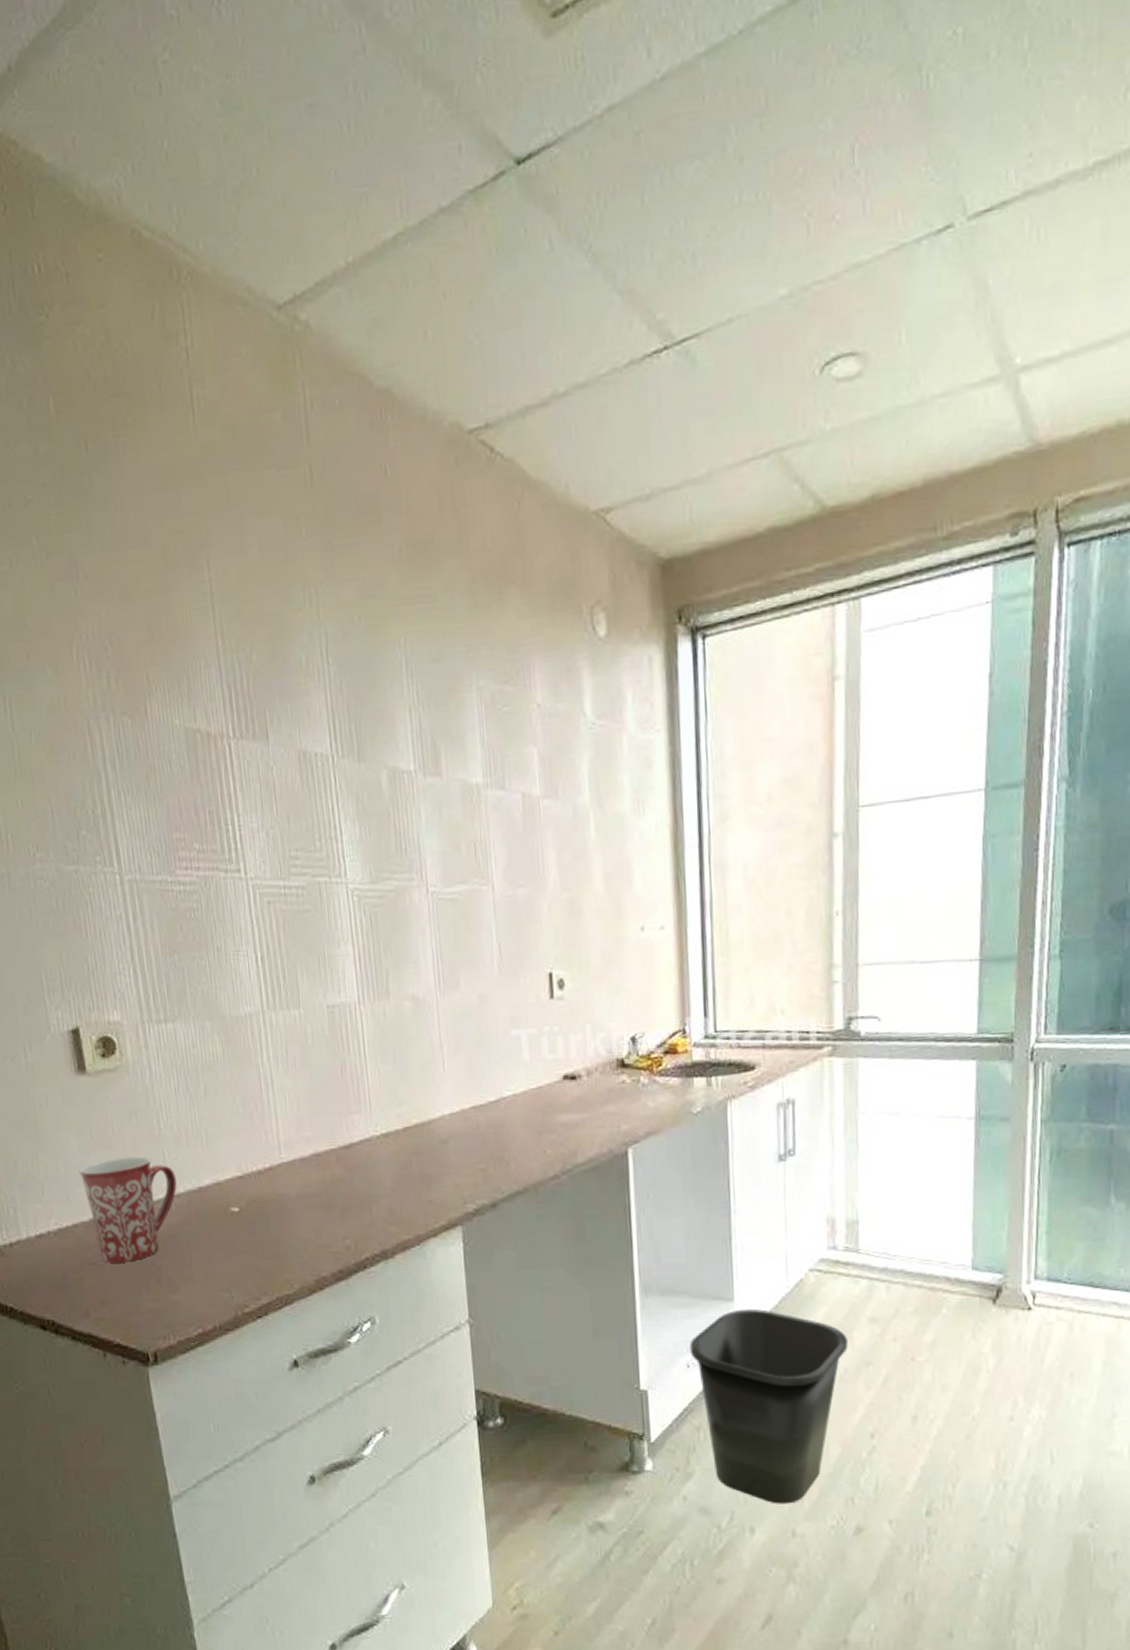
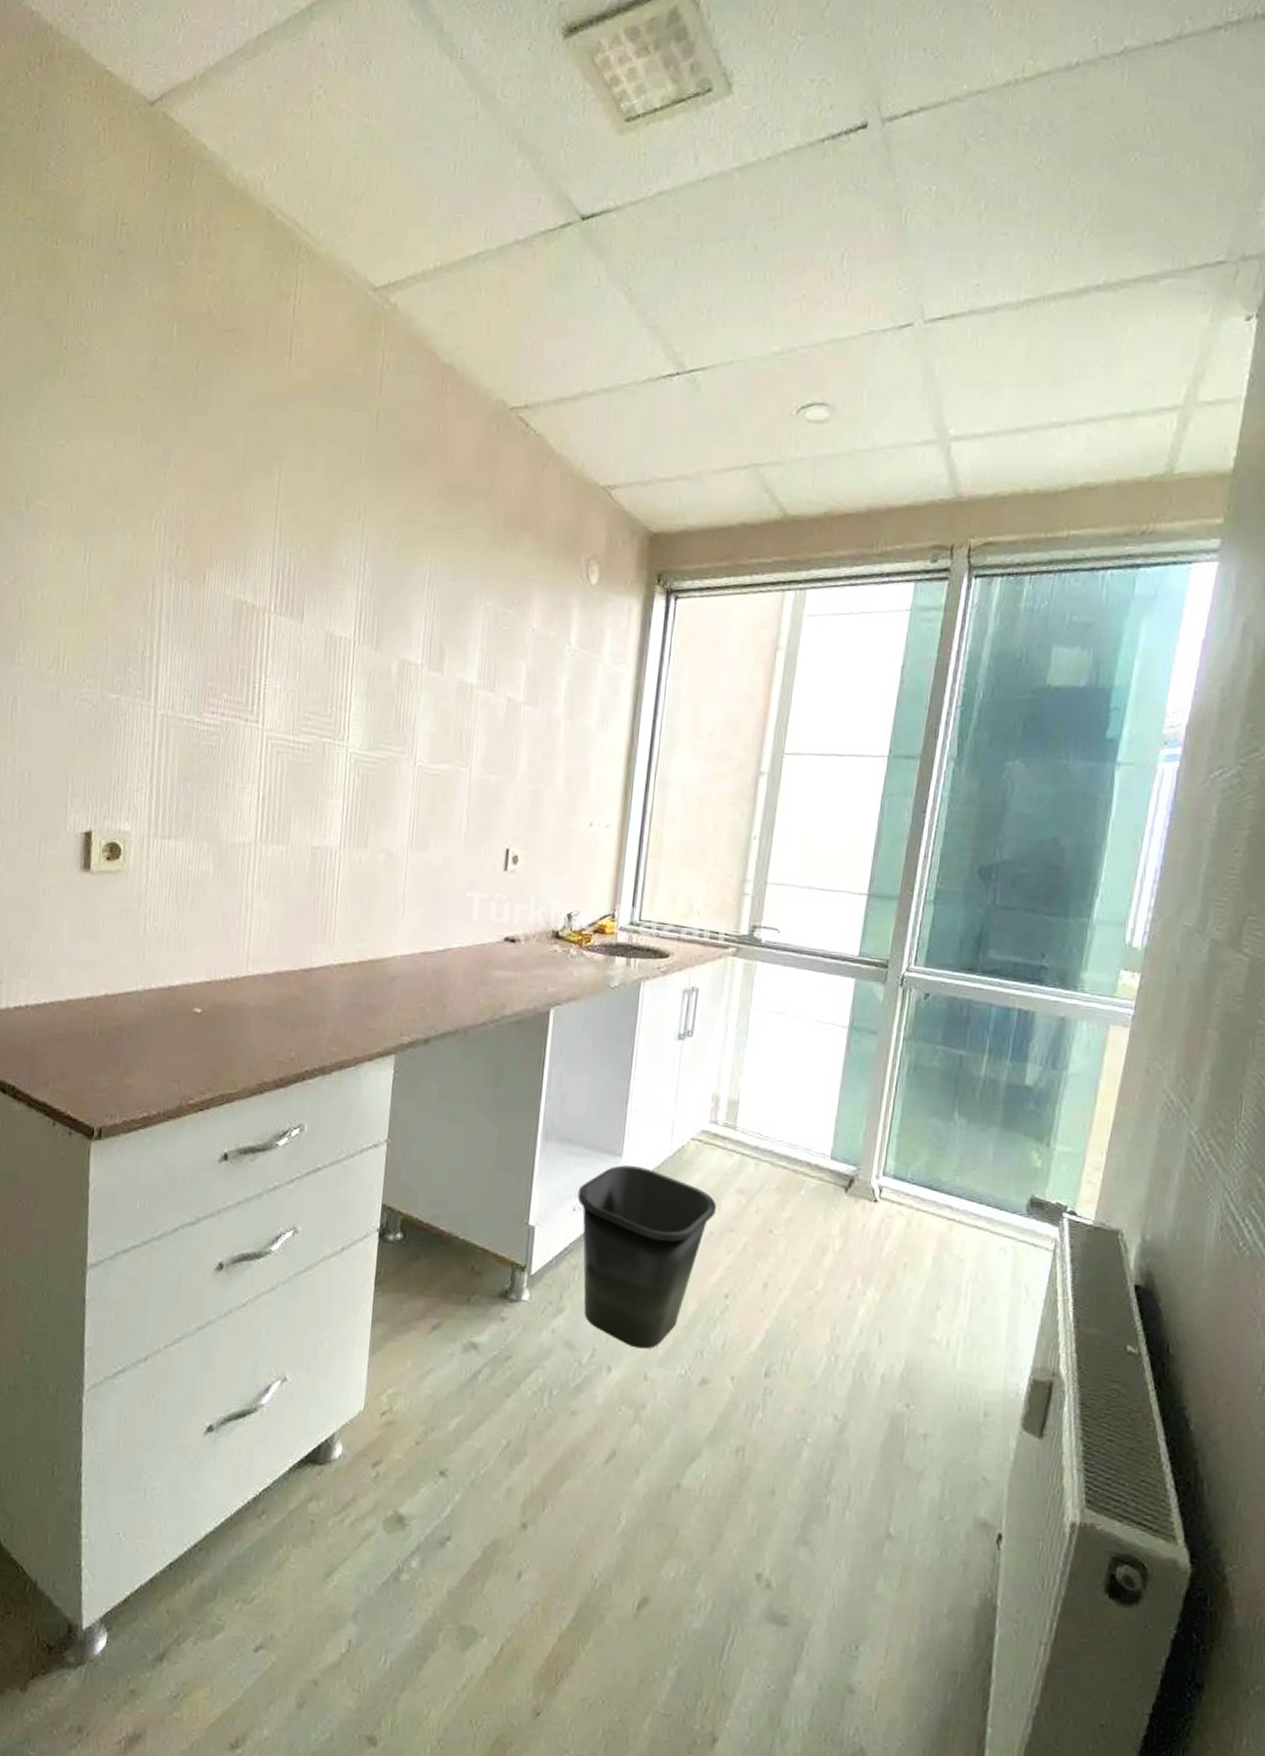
mug: present [78,1156,177,1263] -> none [65,949,151,1043]

